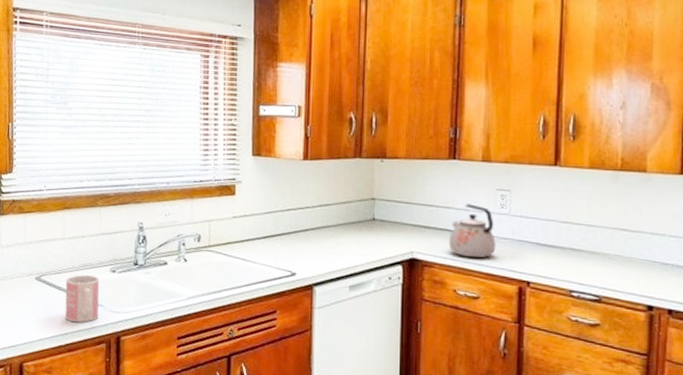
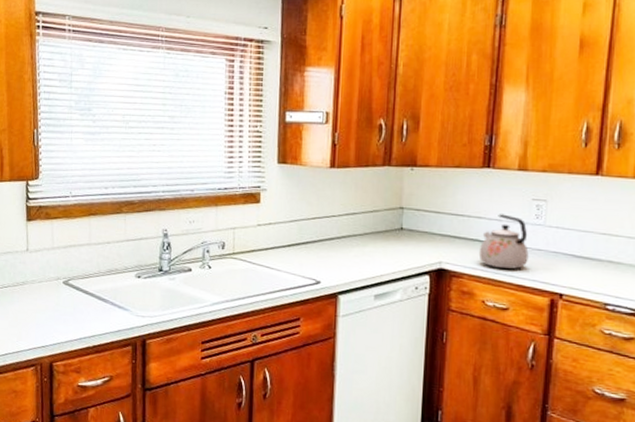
mug: present [64,275,100,322] -> none [92,280,126,326]

